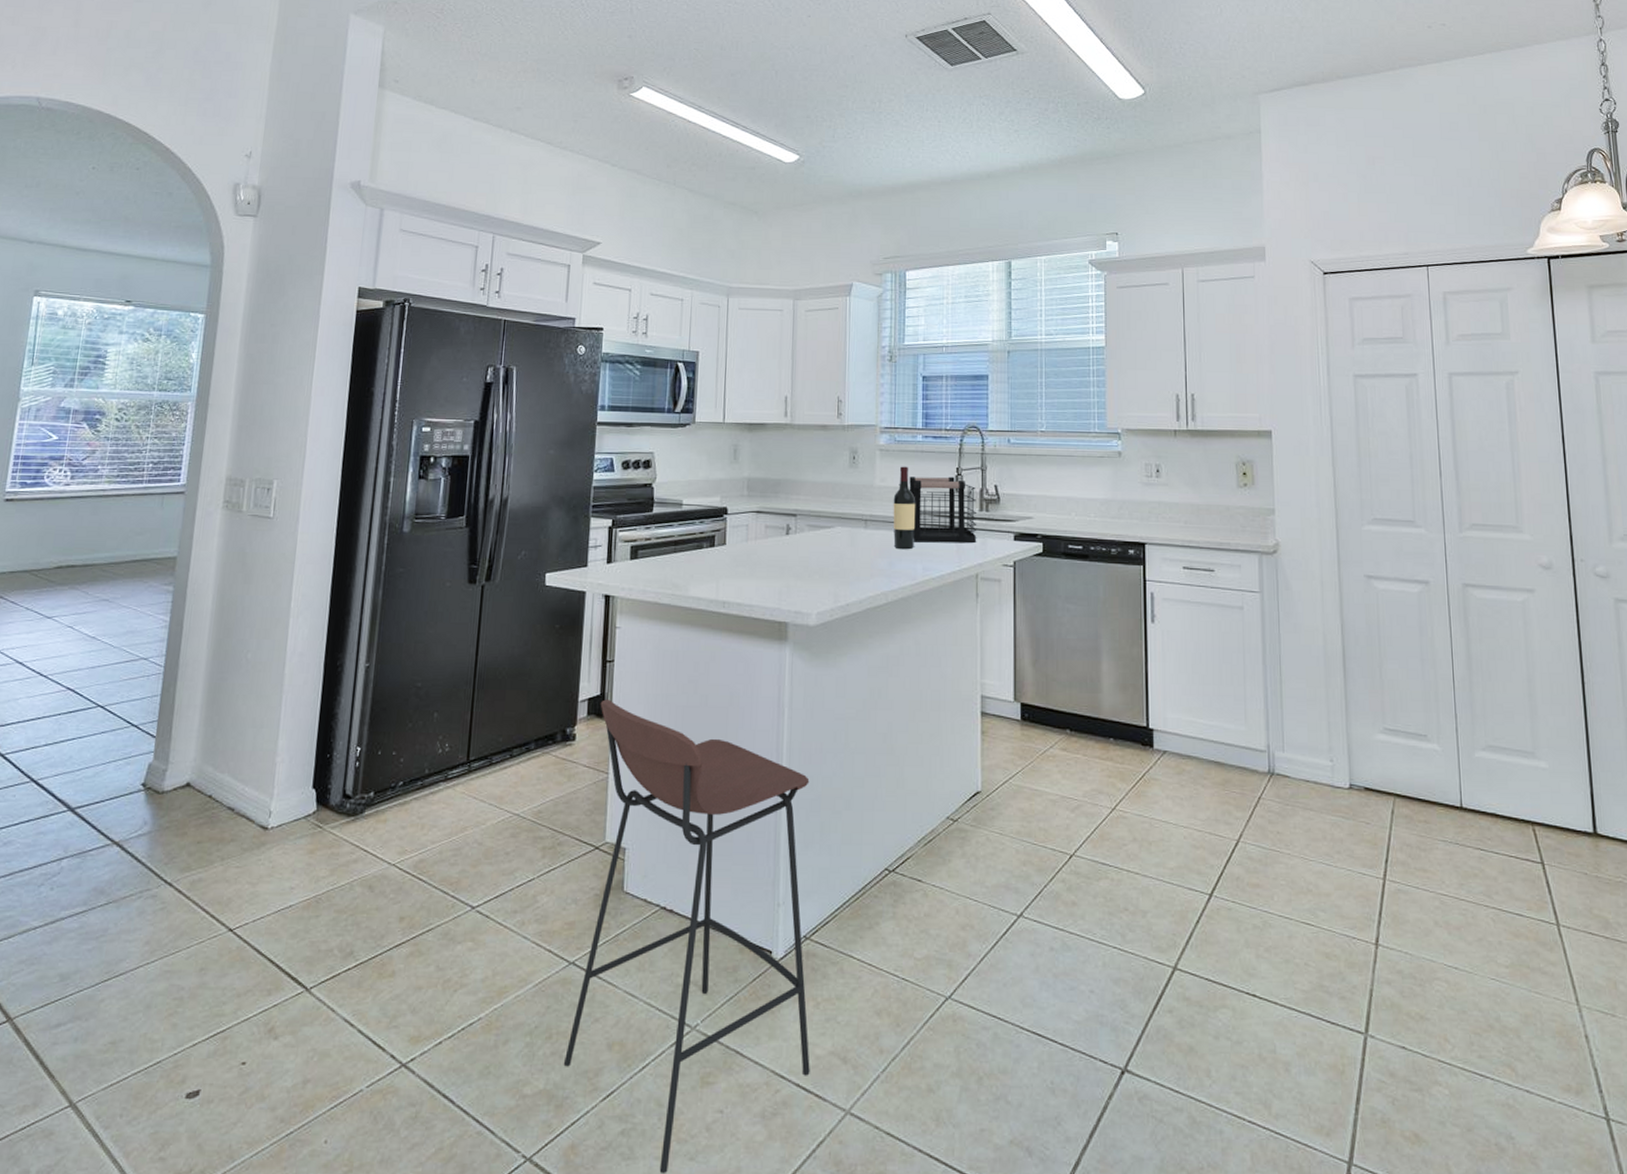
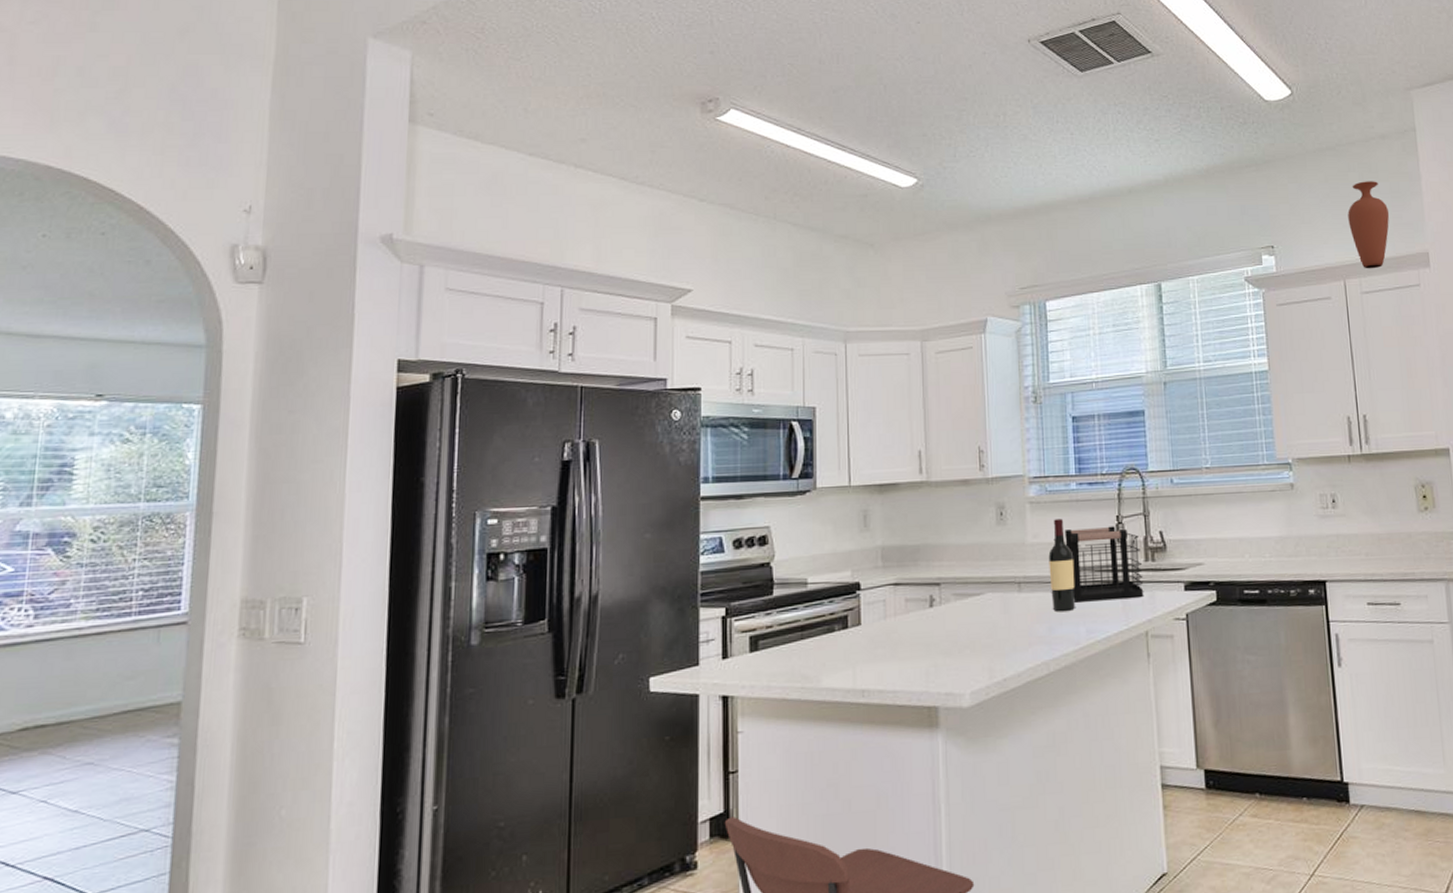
vase: none [1190,177,1229,260] -> present [1348,181,1389,269]

